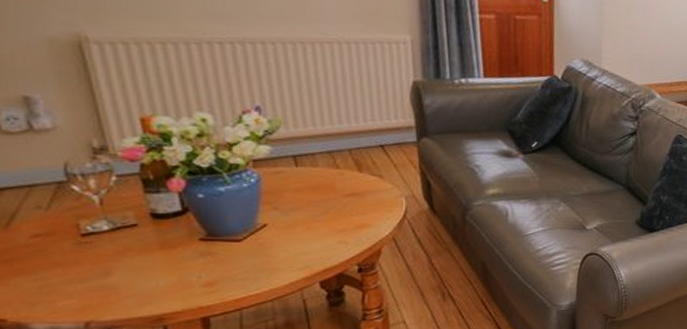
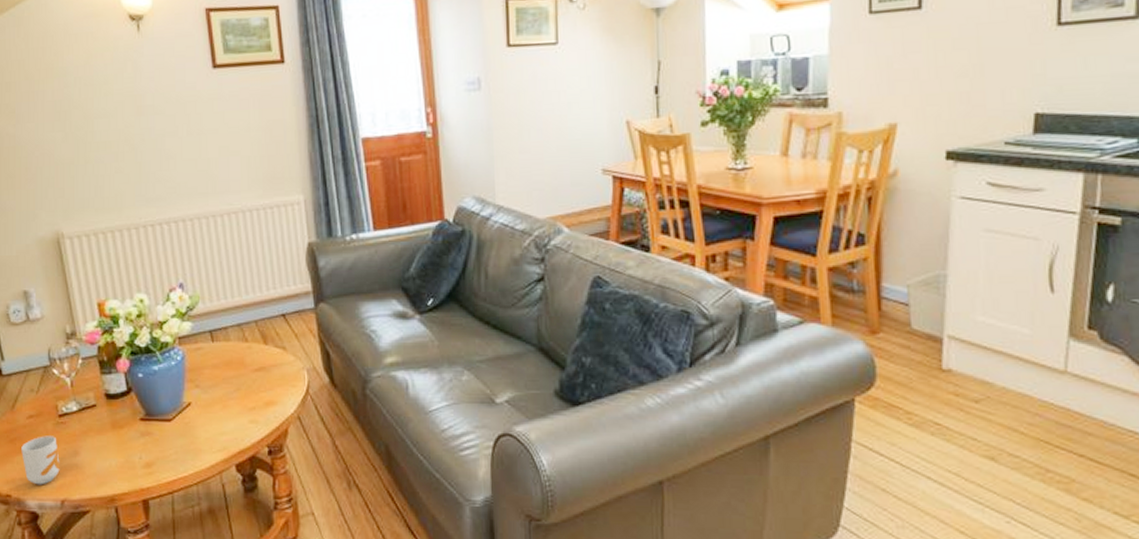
mug: none [22,256,83,308] -> present [21,436,60,485]

